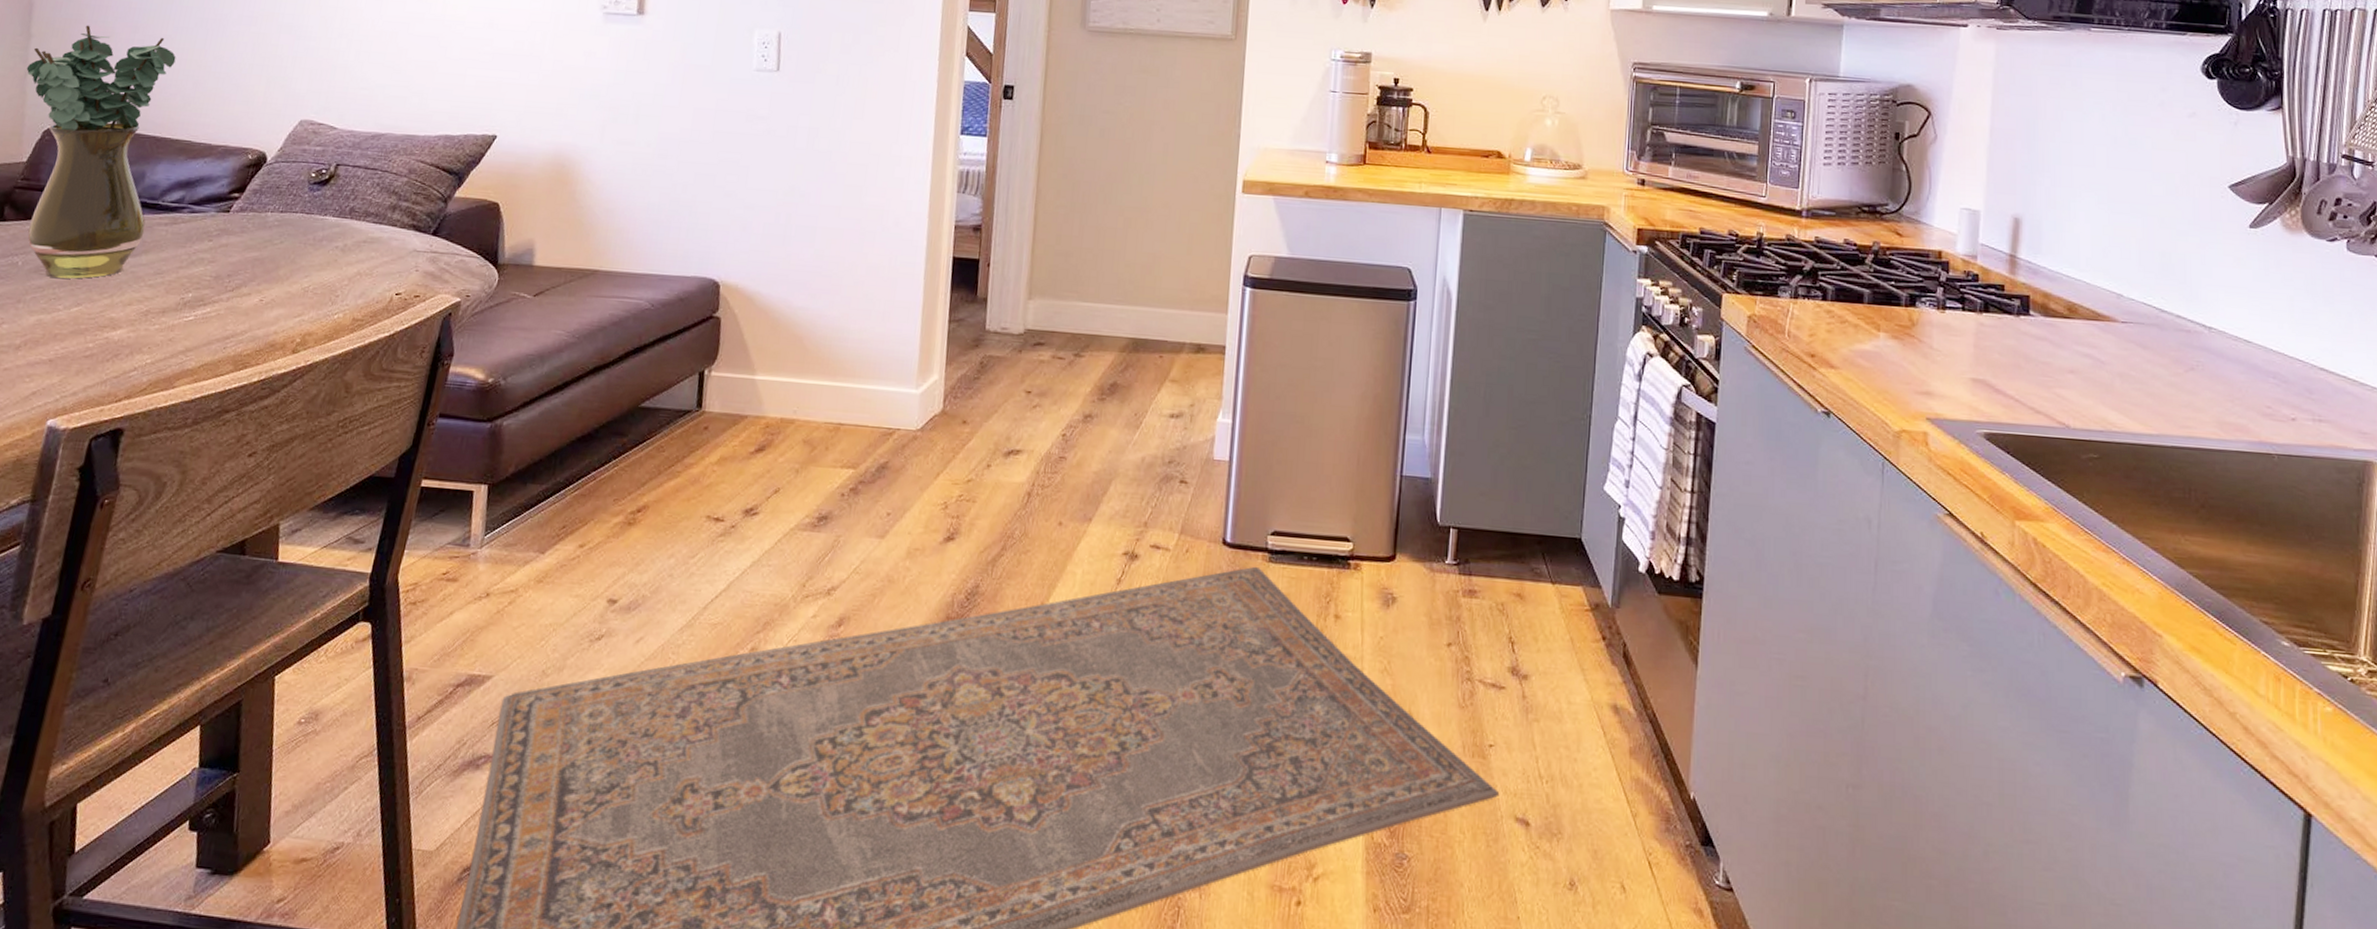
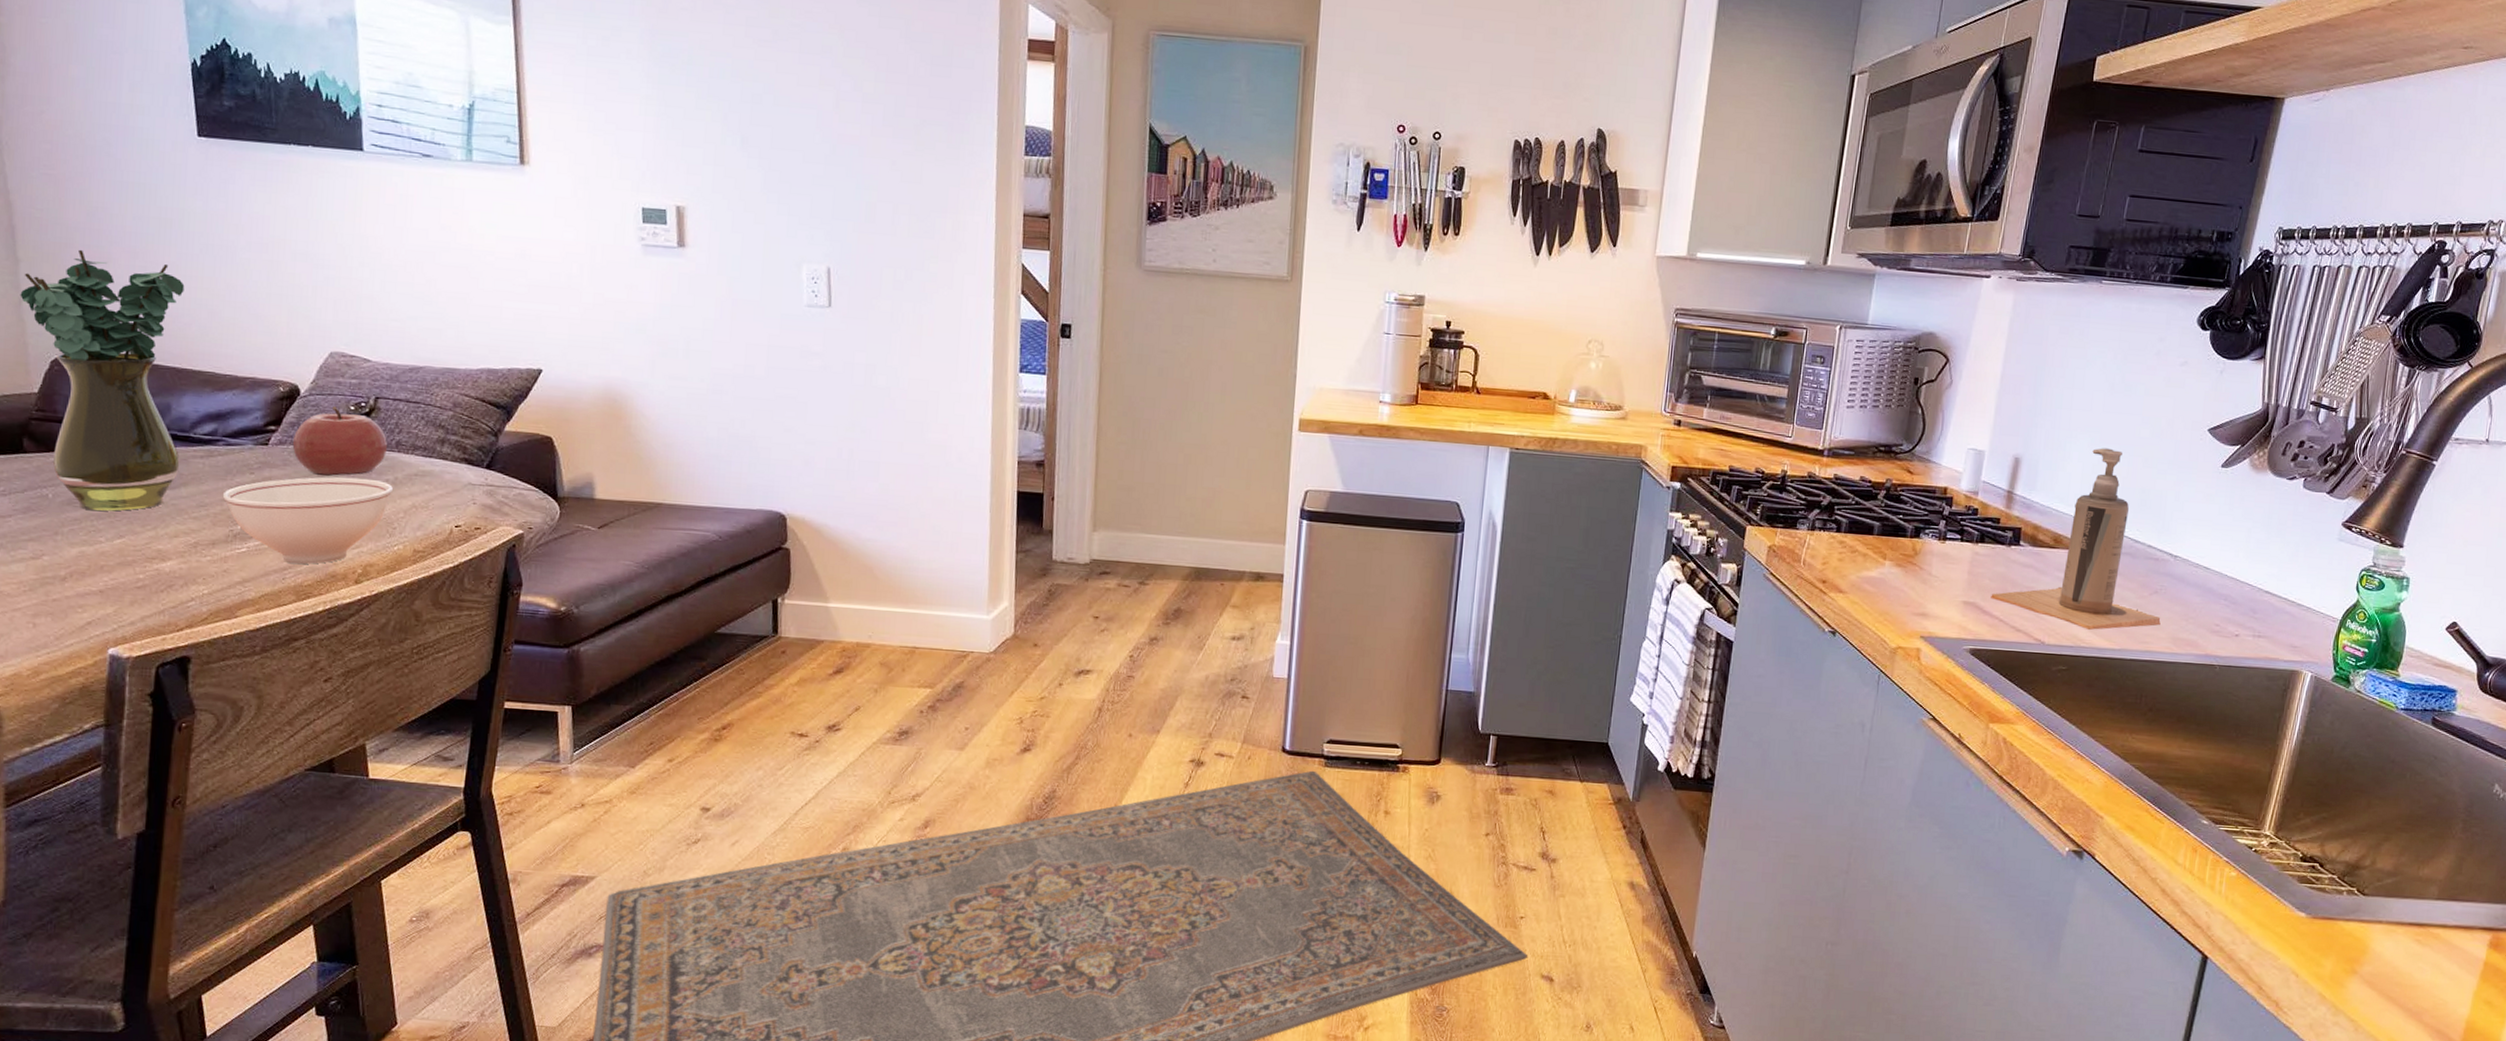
bowl: none [179,244,341,334] -> present [222,477,393,565]
fruit: none [252,173,342,244] -> present [292,406,387,477]
soap dispenser: none [2002,207,2202,412] -> present [1991,448,2161,630]

